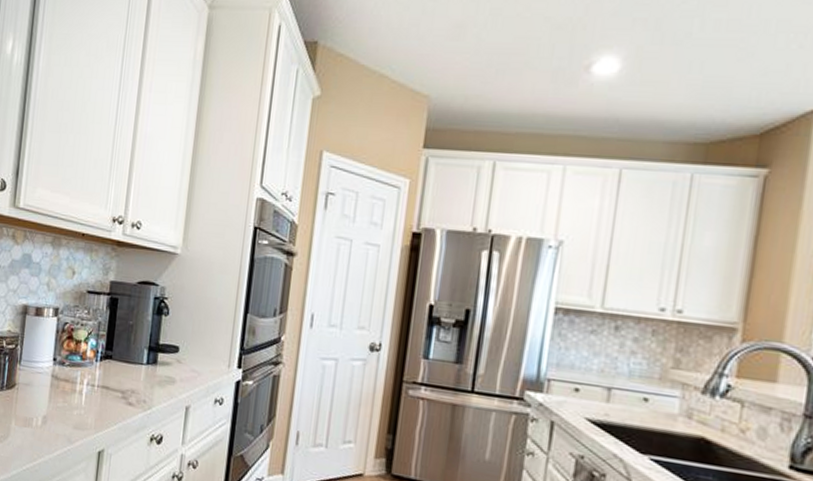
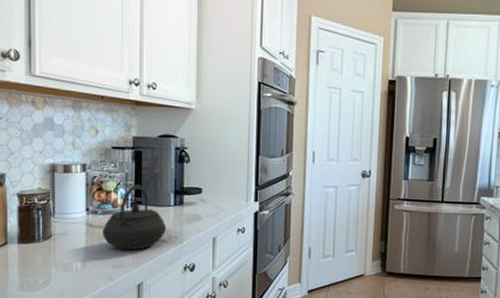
kettle: none [66,335,136,411] -> present [102,184,167,251]

